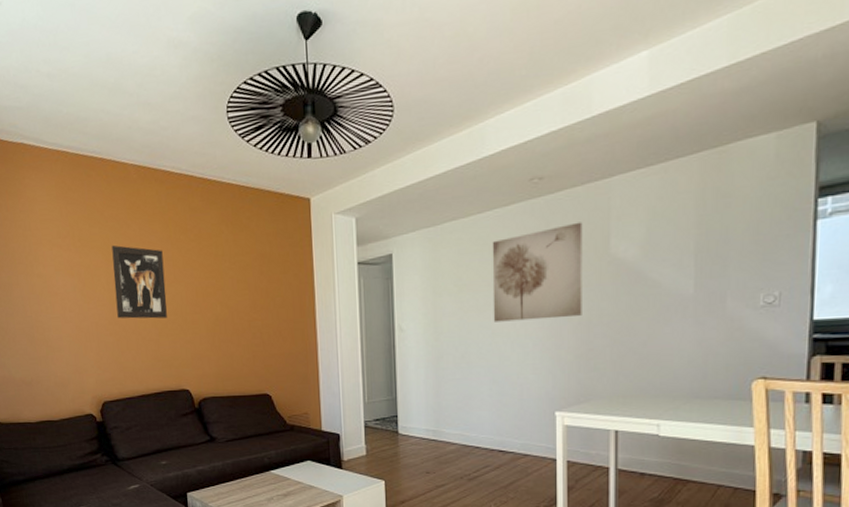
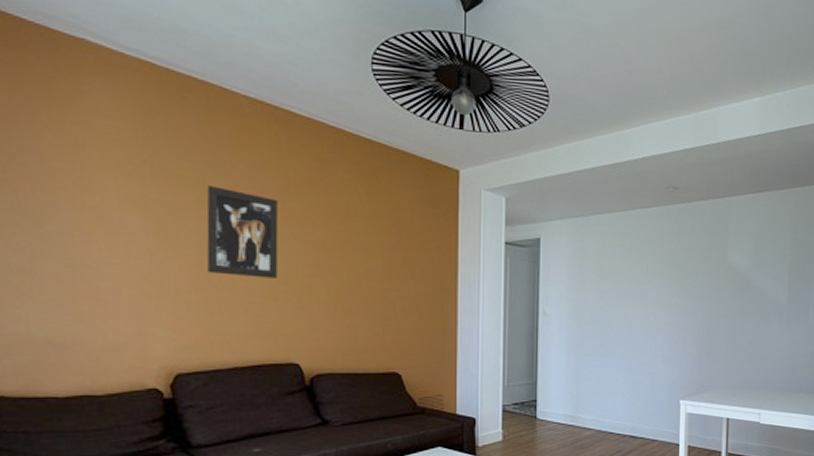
wall art: present [492,222,583,322] -> none [630,231,707,315]

